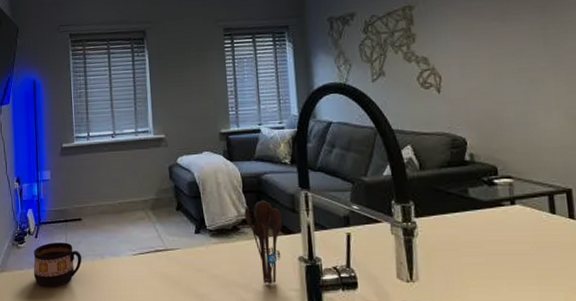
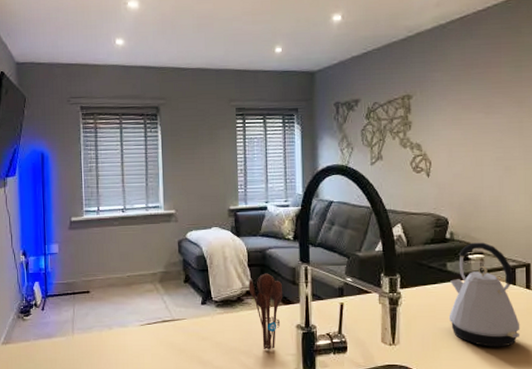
cup: present [33,242,82,287] -> none [39,314,89,358]
kettle: none [474,165,567,287] -> present [448,242,521,347]

